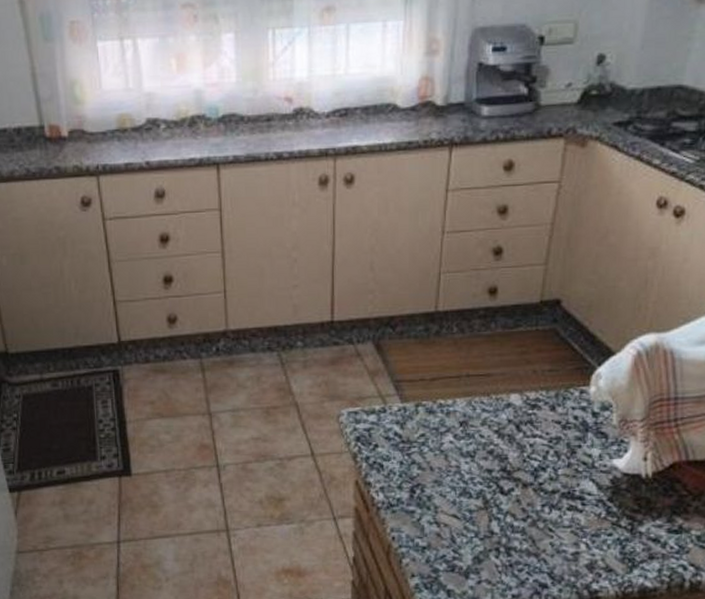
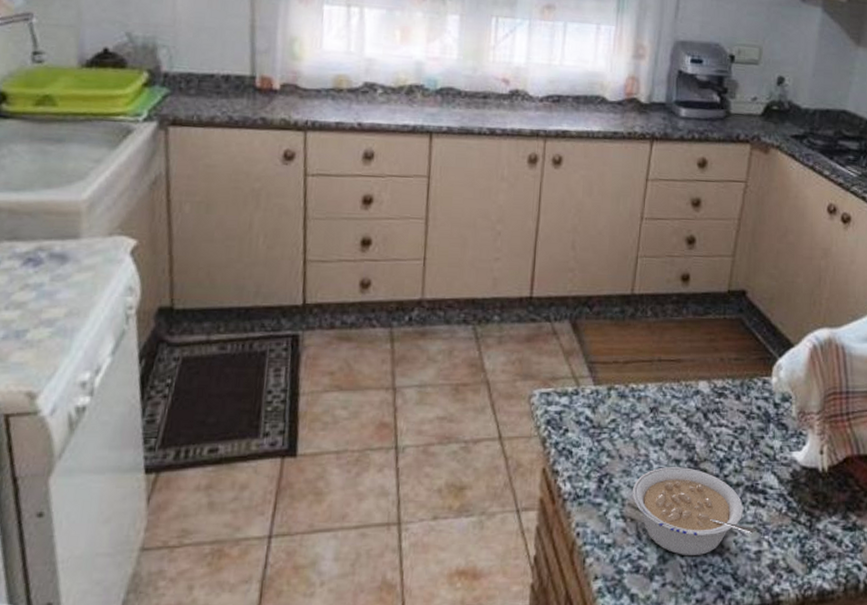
legume: none [444,477,574,557] -> present [632,467,756,556]

